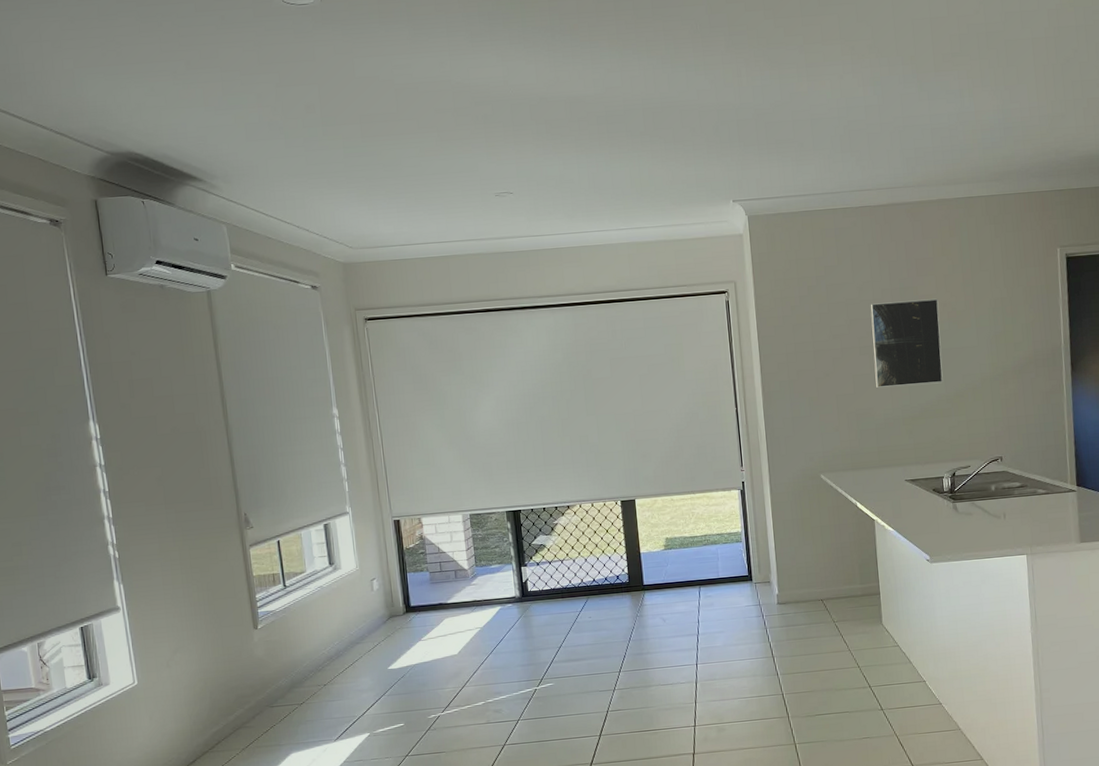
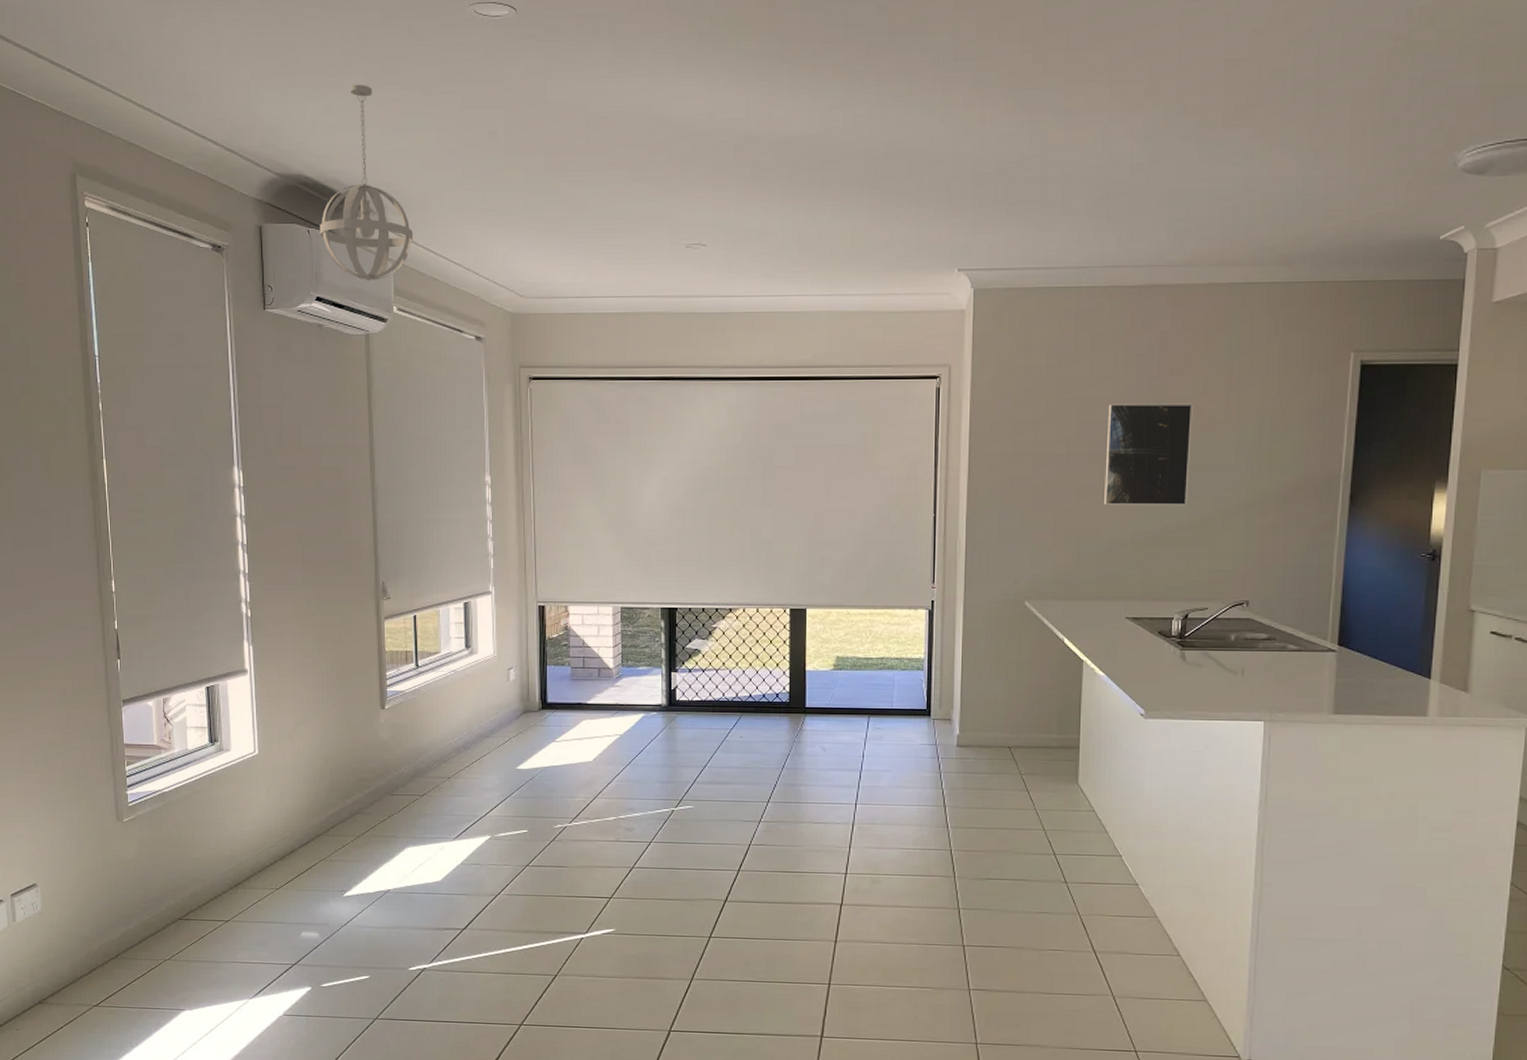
pendant light: none [153,68,245,244] -> present [319,84,414,282]

